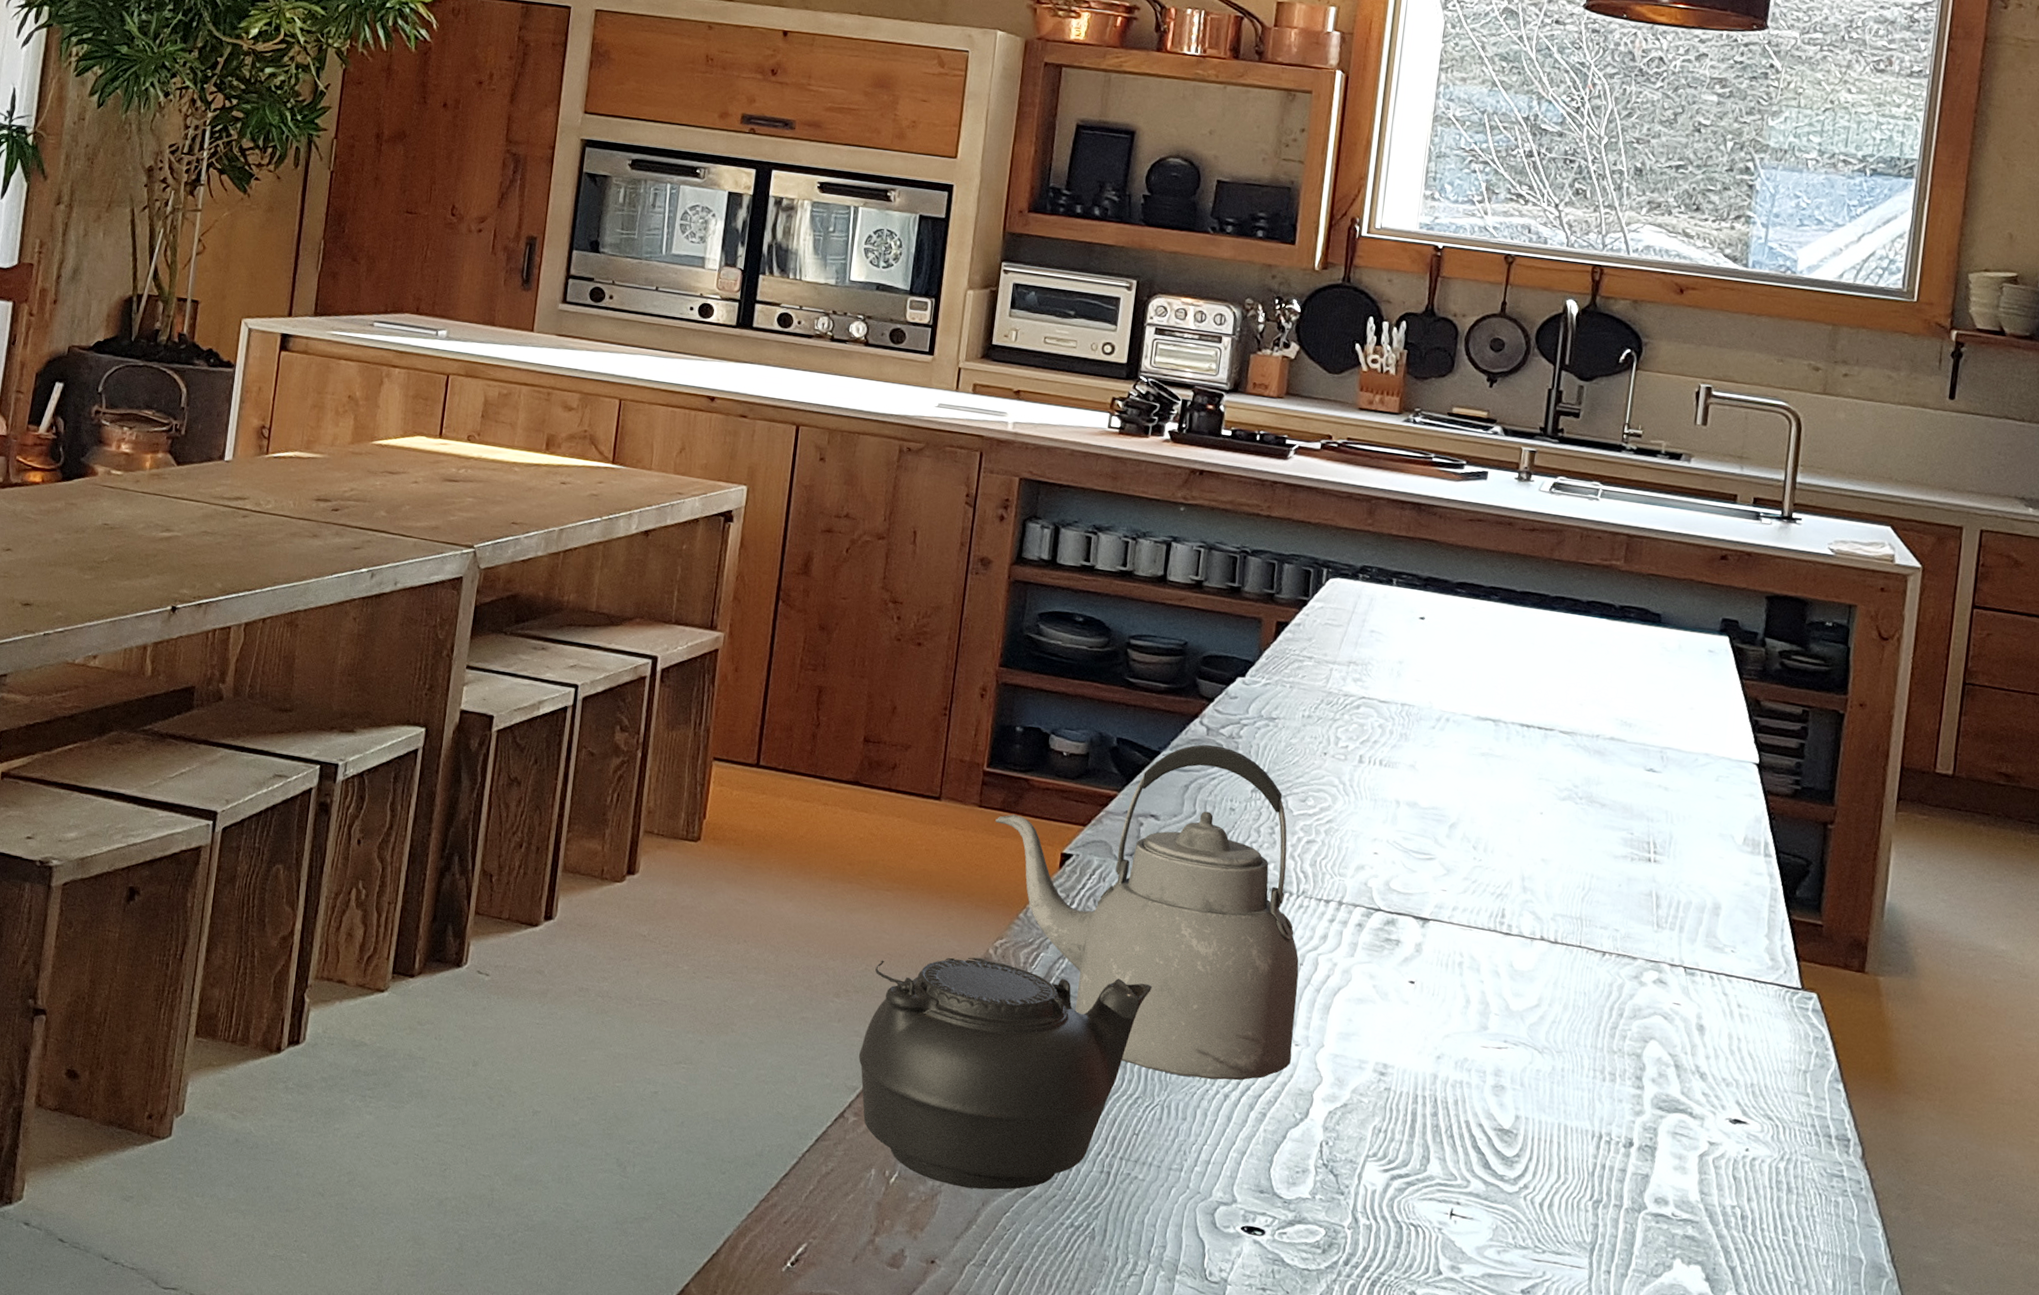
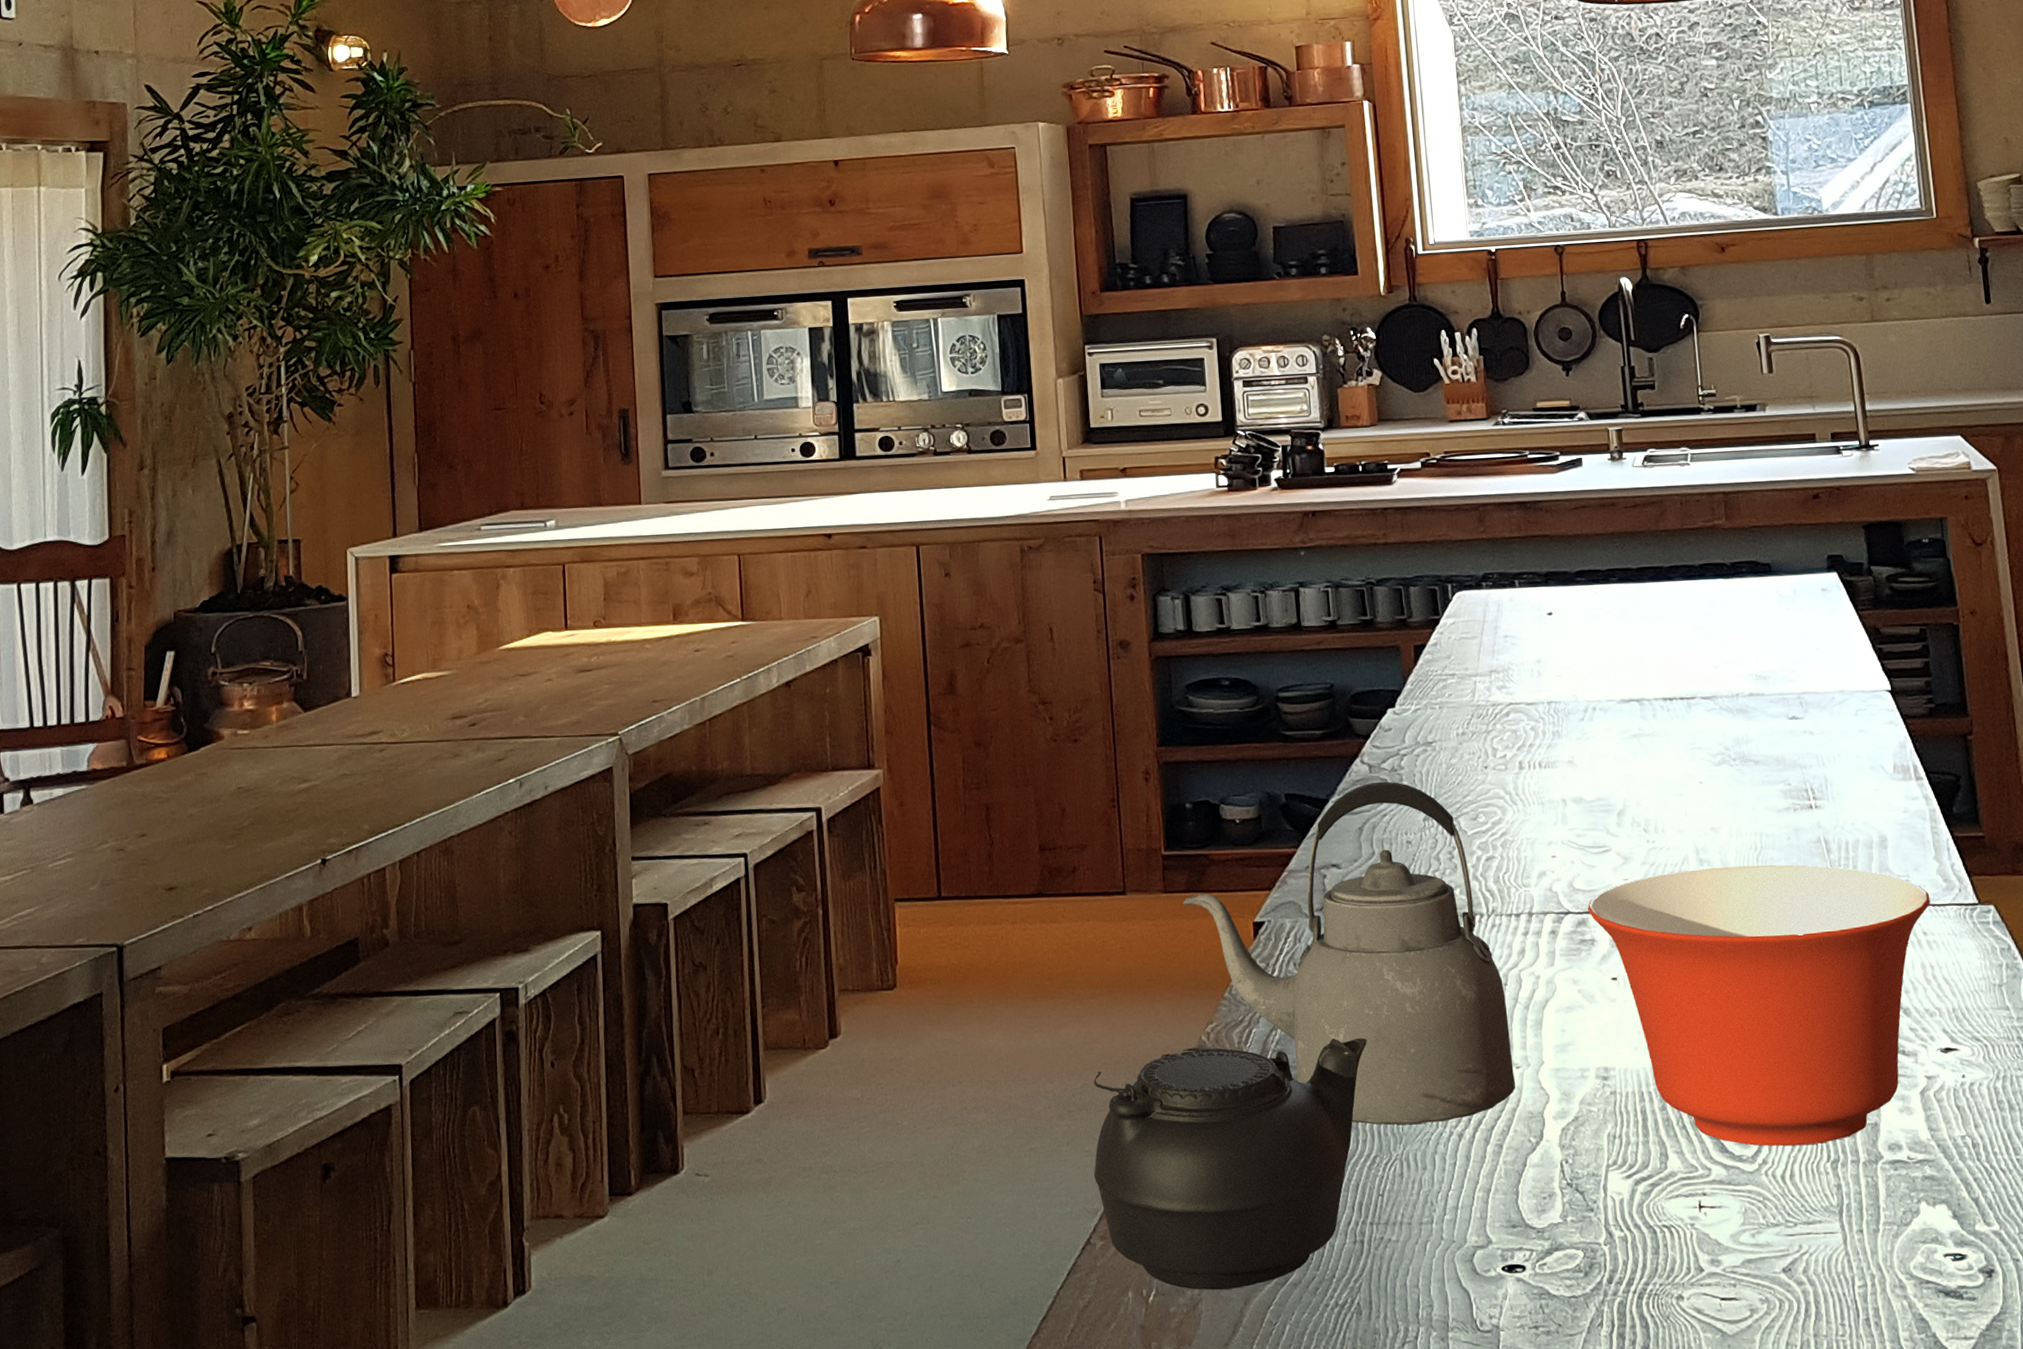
mixing bowl: none [1399,892,1753,1182] -> present [1588,865,1931,1146]

